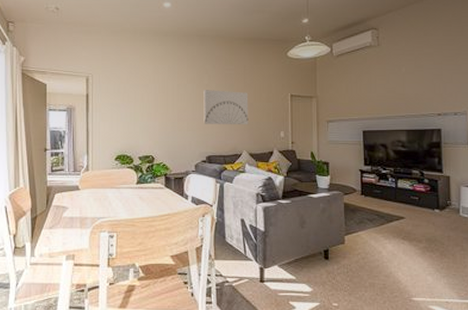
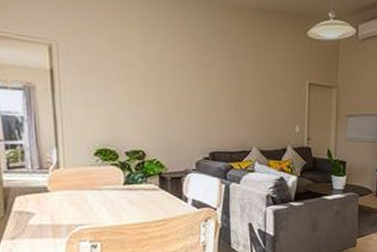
wall art: present [203,90,249,125] -> none [206,71,261,117]

